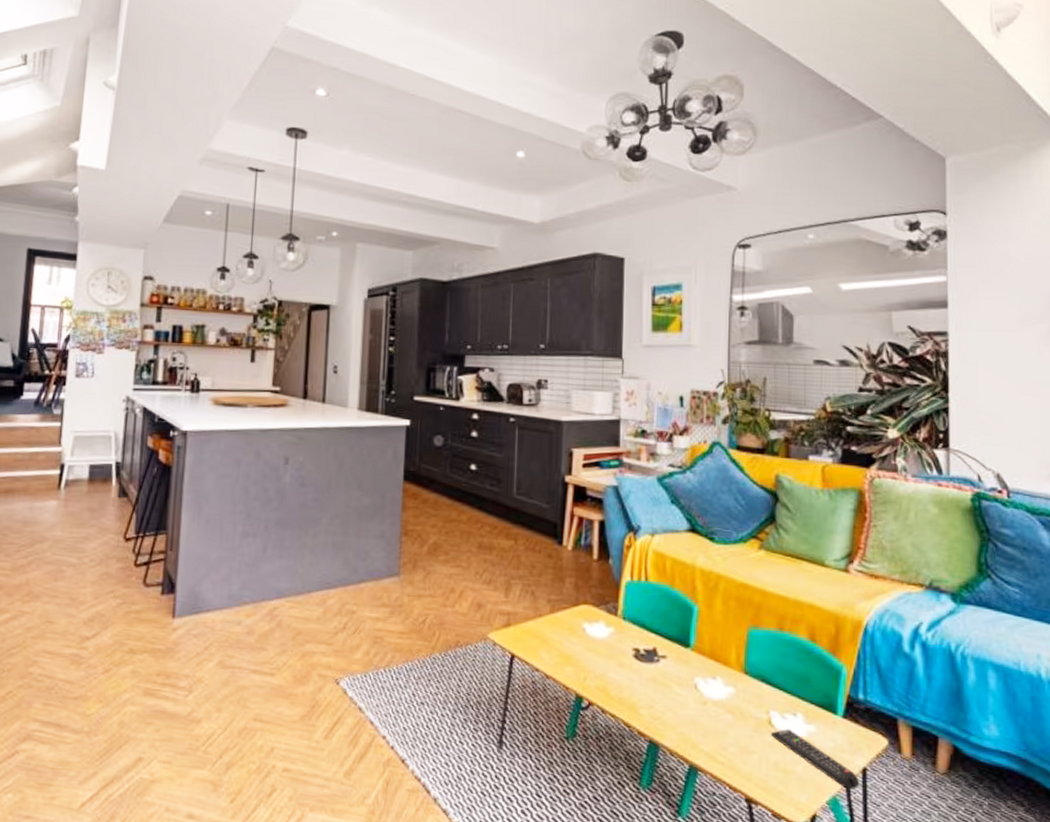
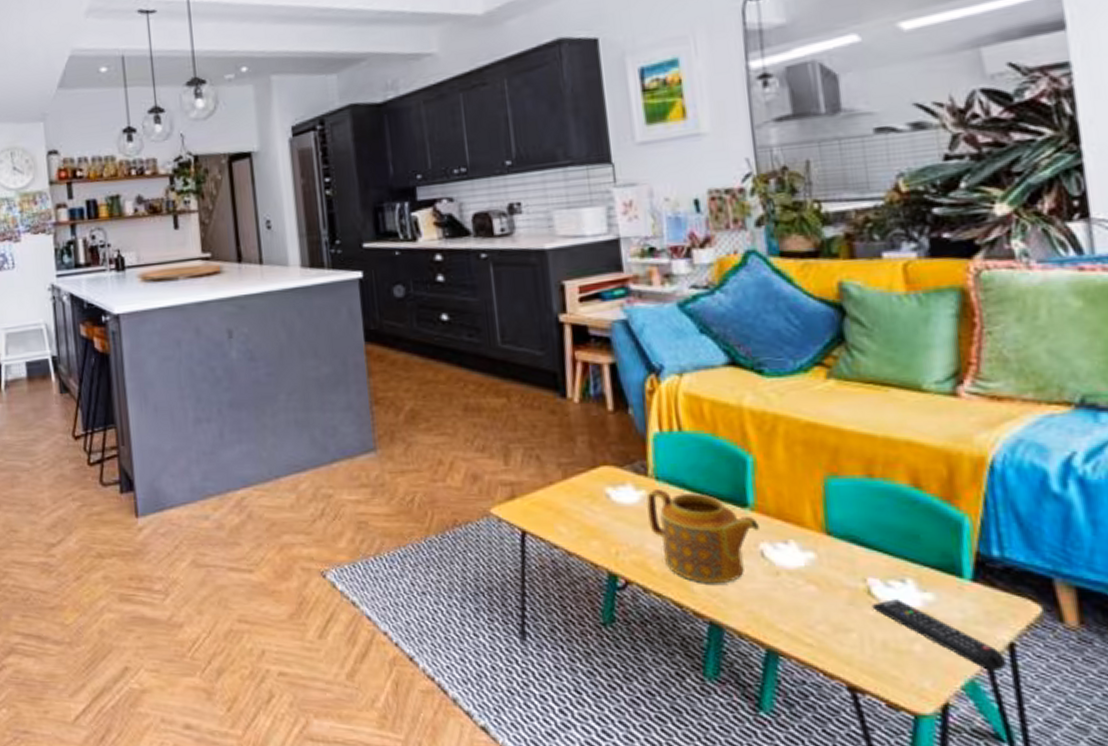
teapot: none [612,628,697,709] -> present [646,489,761,584]

